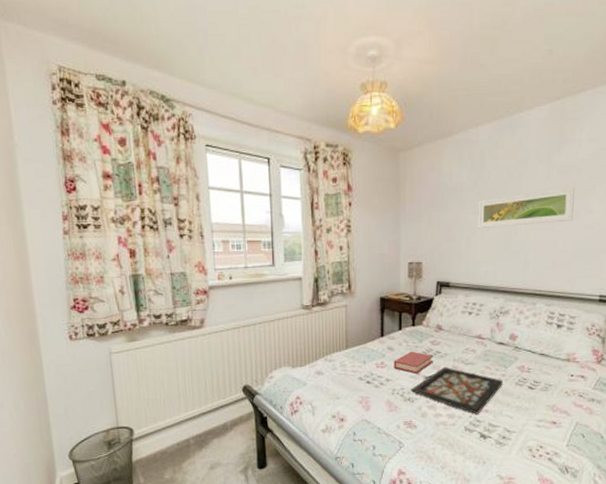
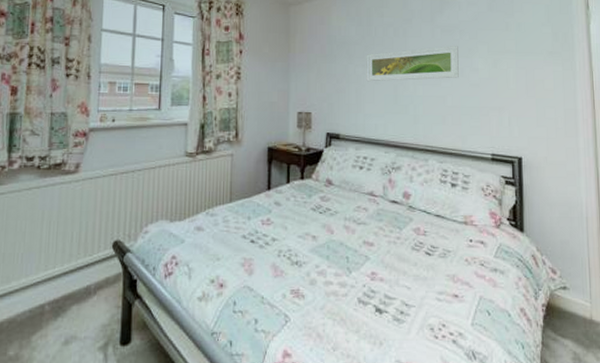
book: present [393,351,433,374] -> none [280,207,323,233]
decorative tray: present [411,366,503,414] -> none [299,225,398,283]

